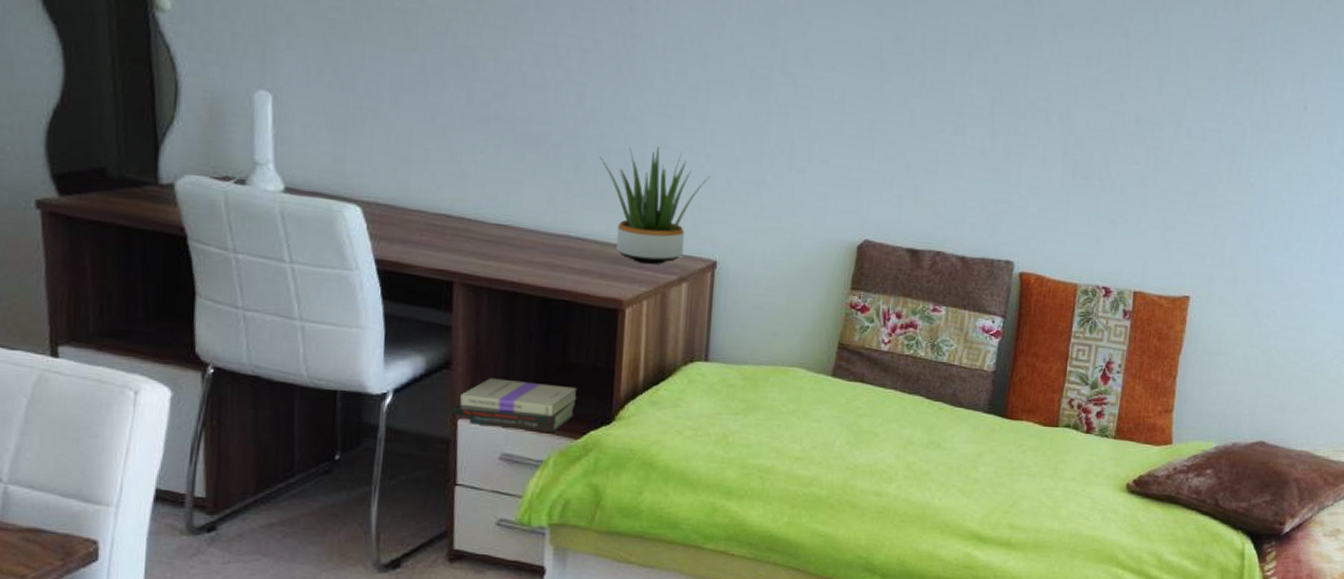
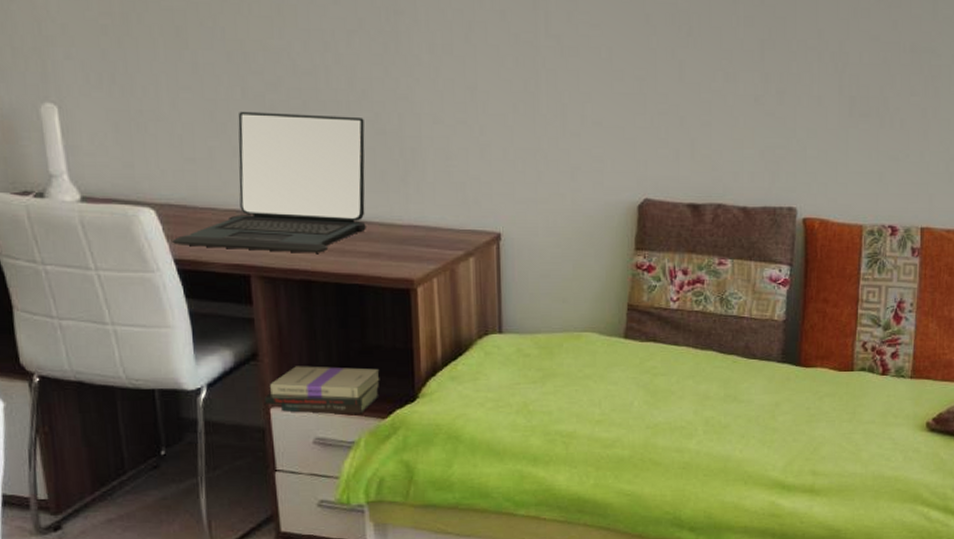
laptop: none [375,117,589,266] -> present [172,111,366,253]
potted plant: present [600,147,711,264] -> none [377,123,487,241]

